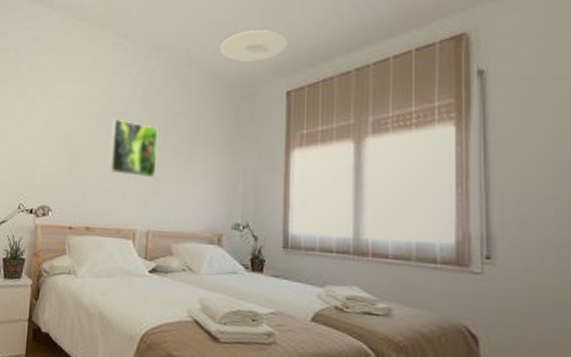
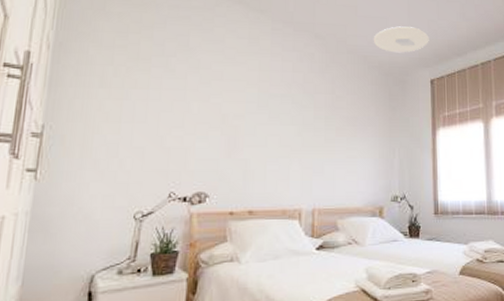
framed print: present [109,118,159,178] -> none [271,101,320,159]

